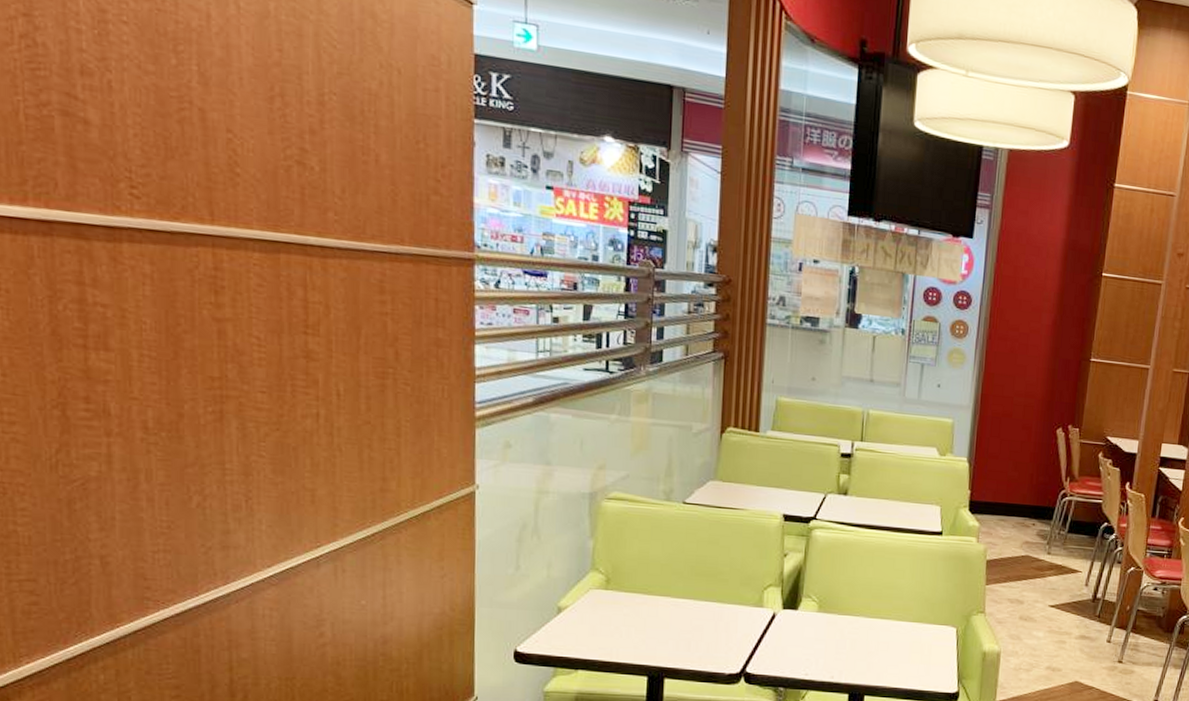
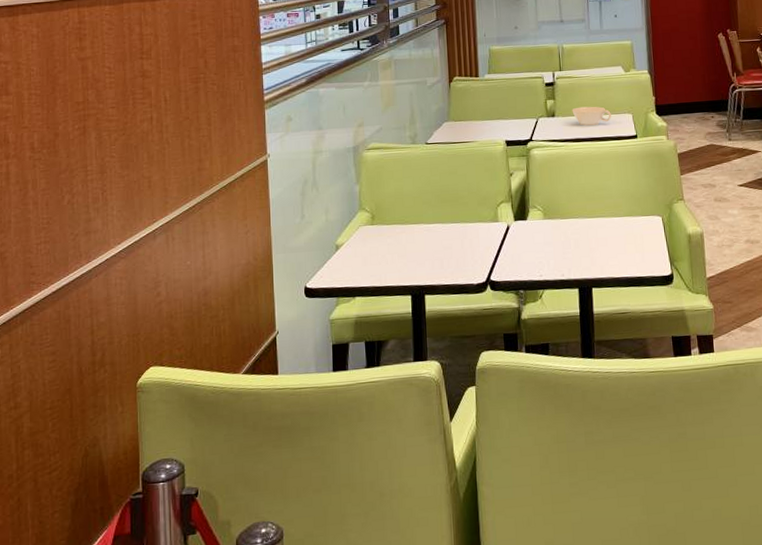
cup: none [869,488,916,514] -> present [572,106,611,127]

